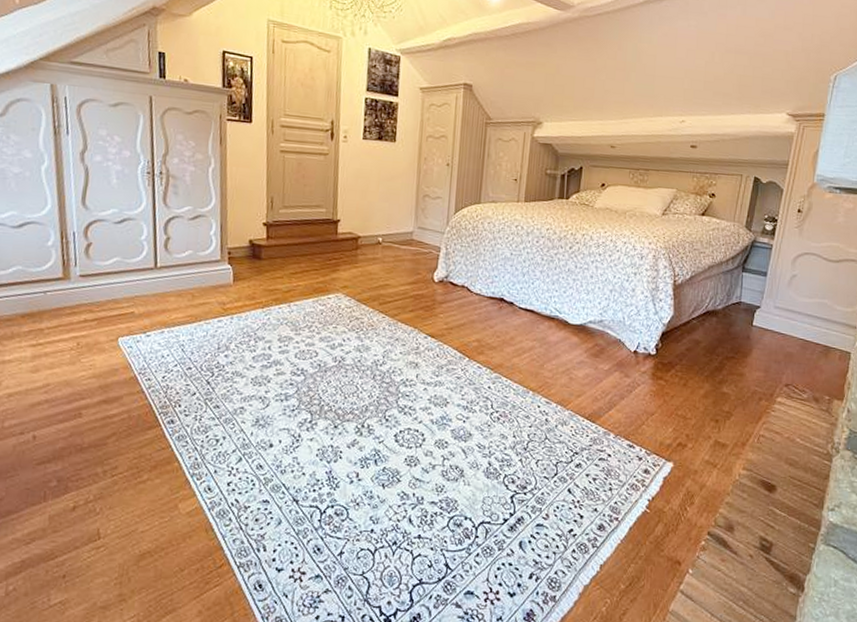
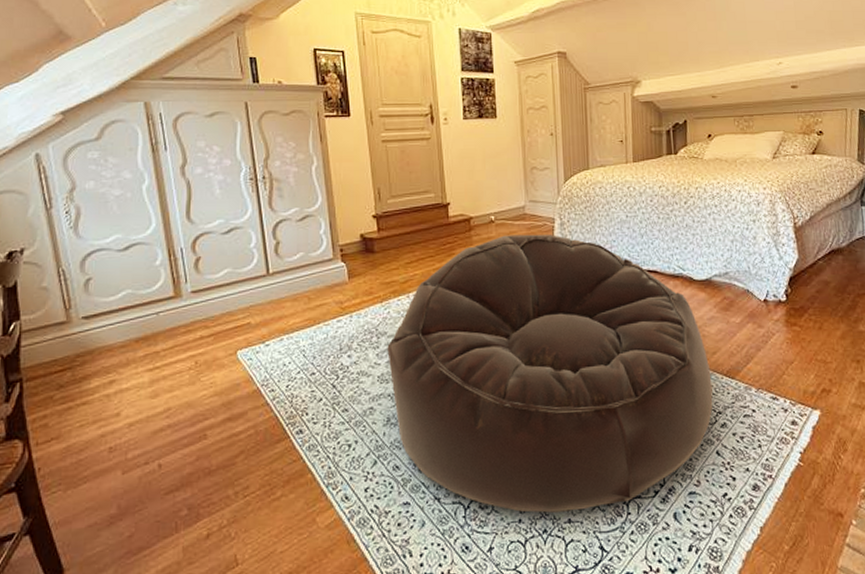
beanbag: none [263,258,573,528] -> present [387,234,713,514]

